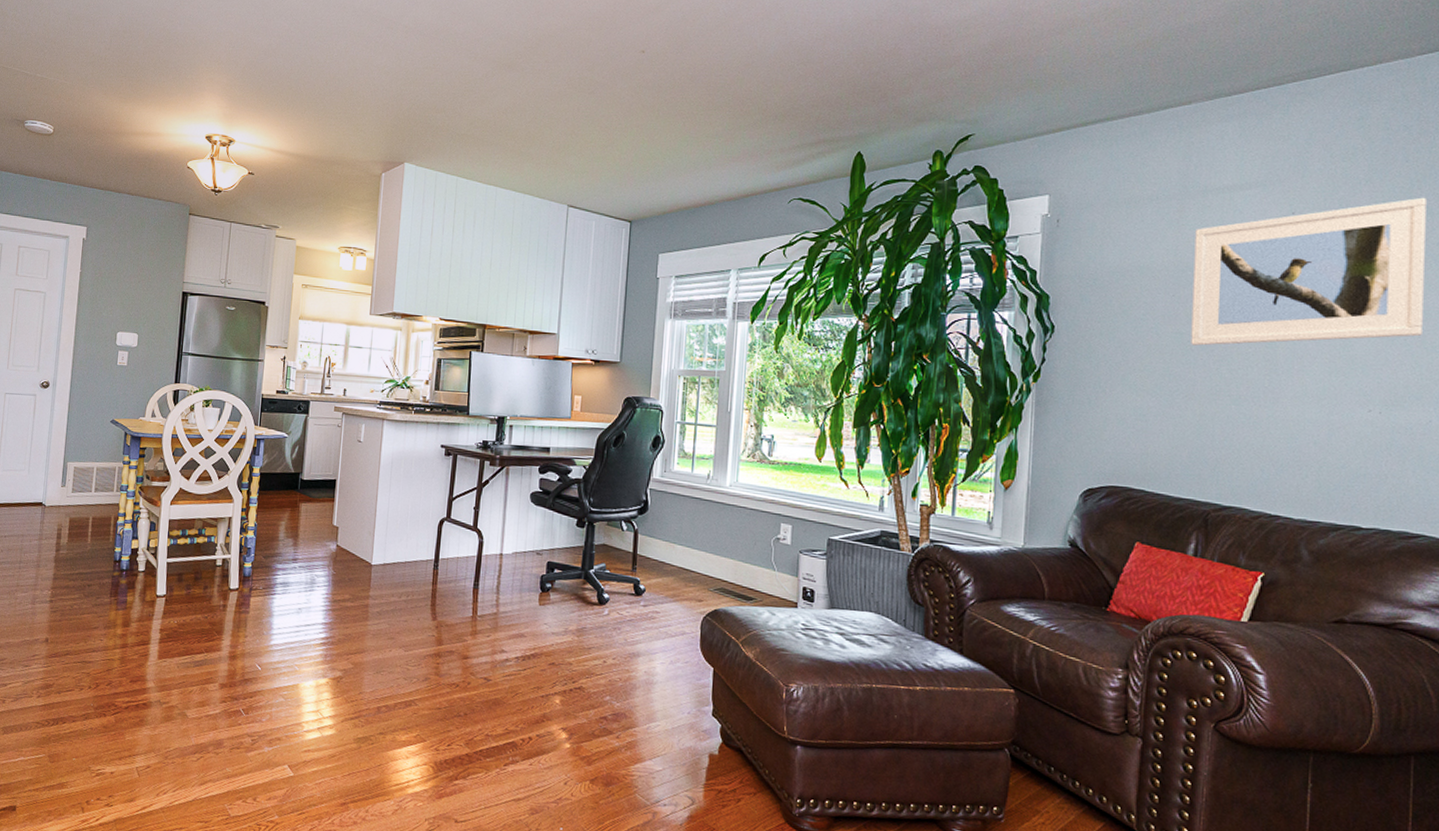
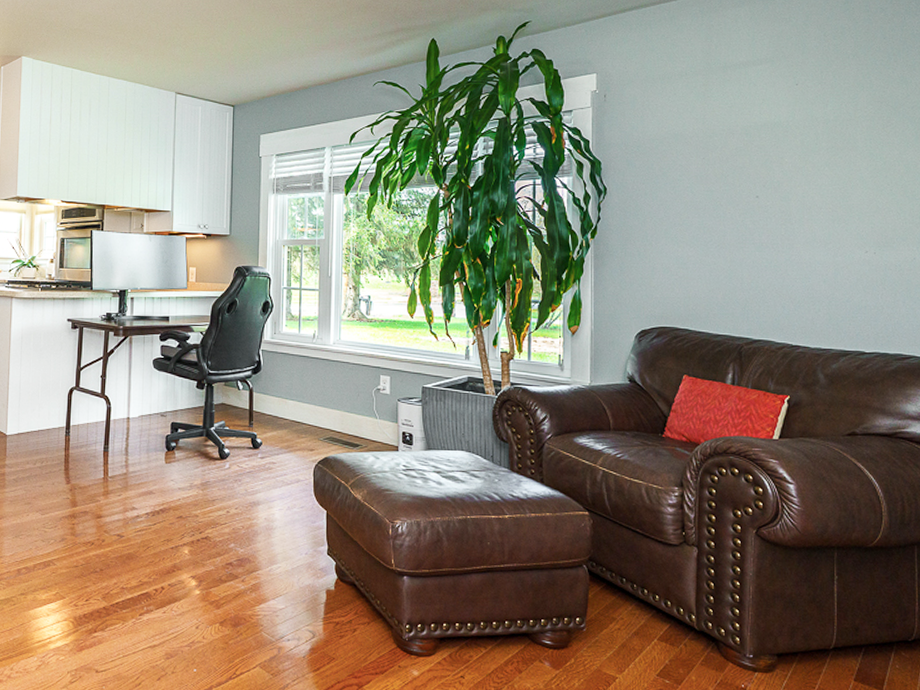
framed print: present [1191,197,1426,346] -> none [719,68,904,201]

